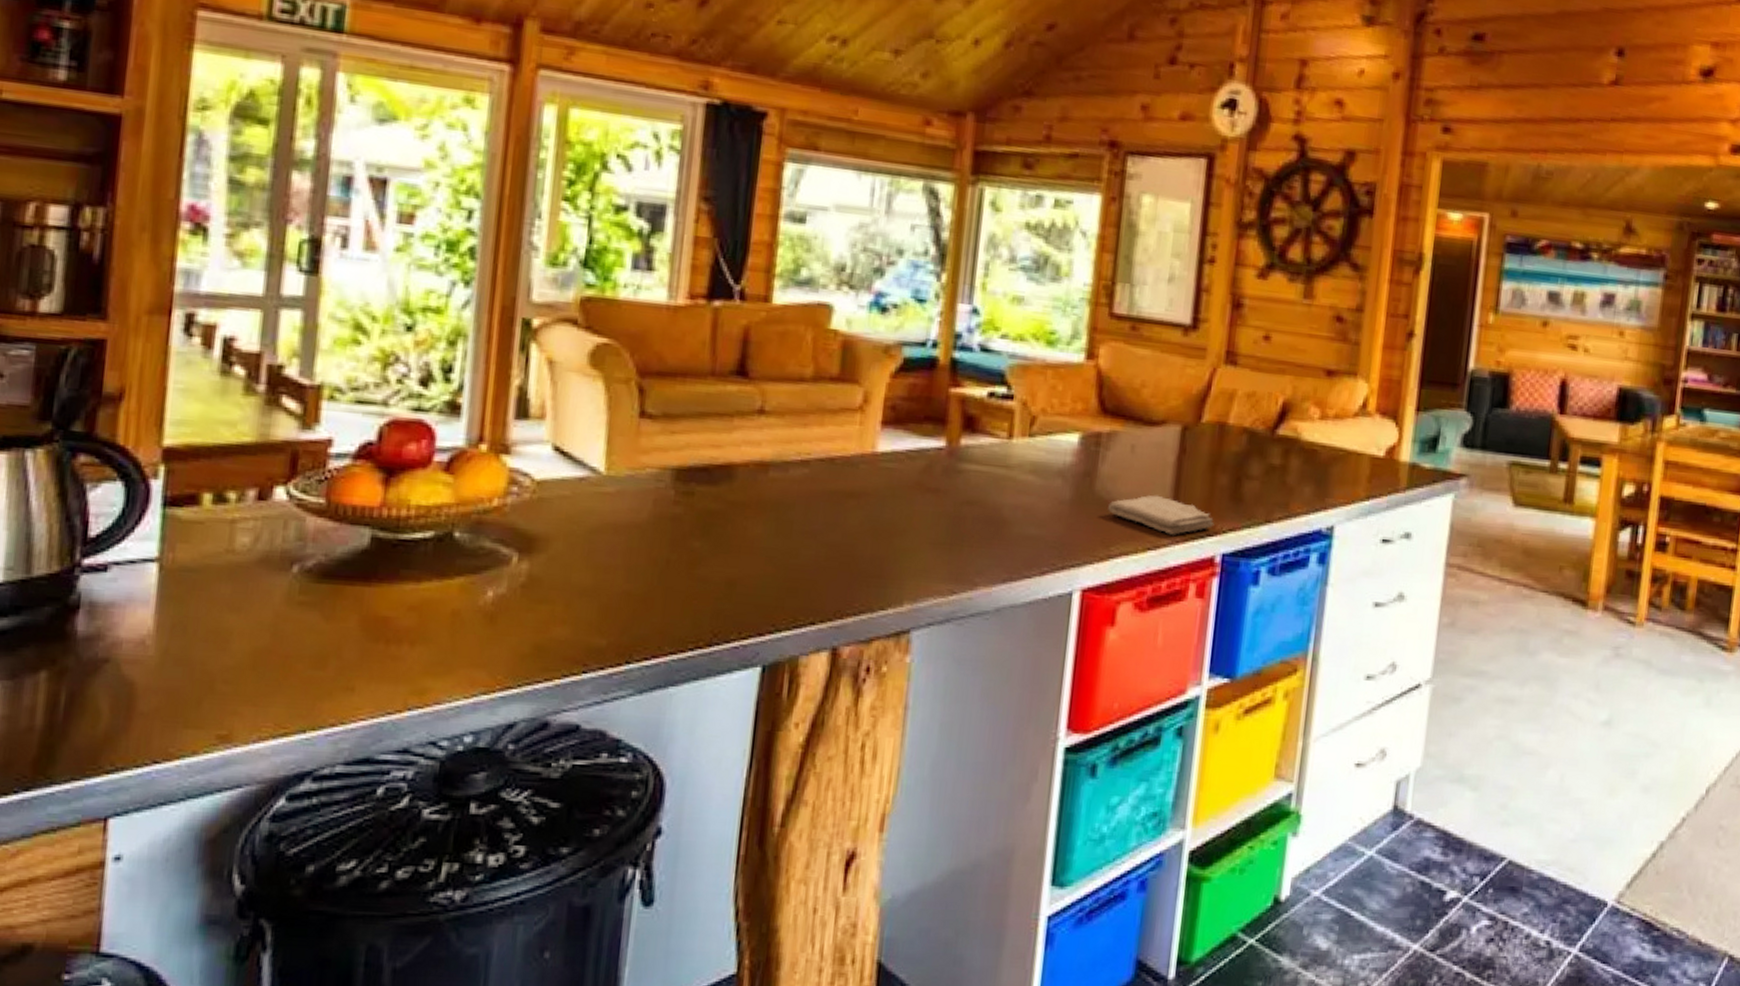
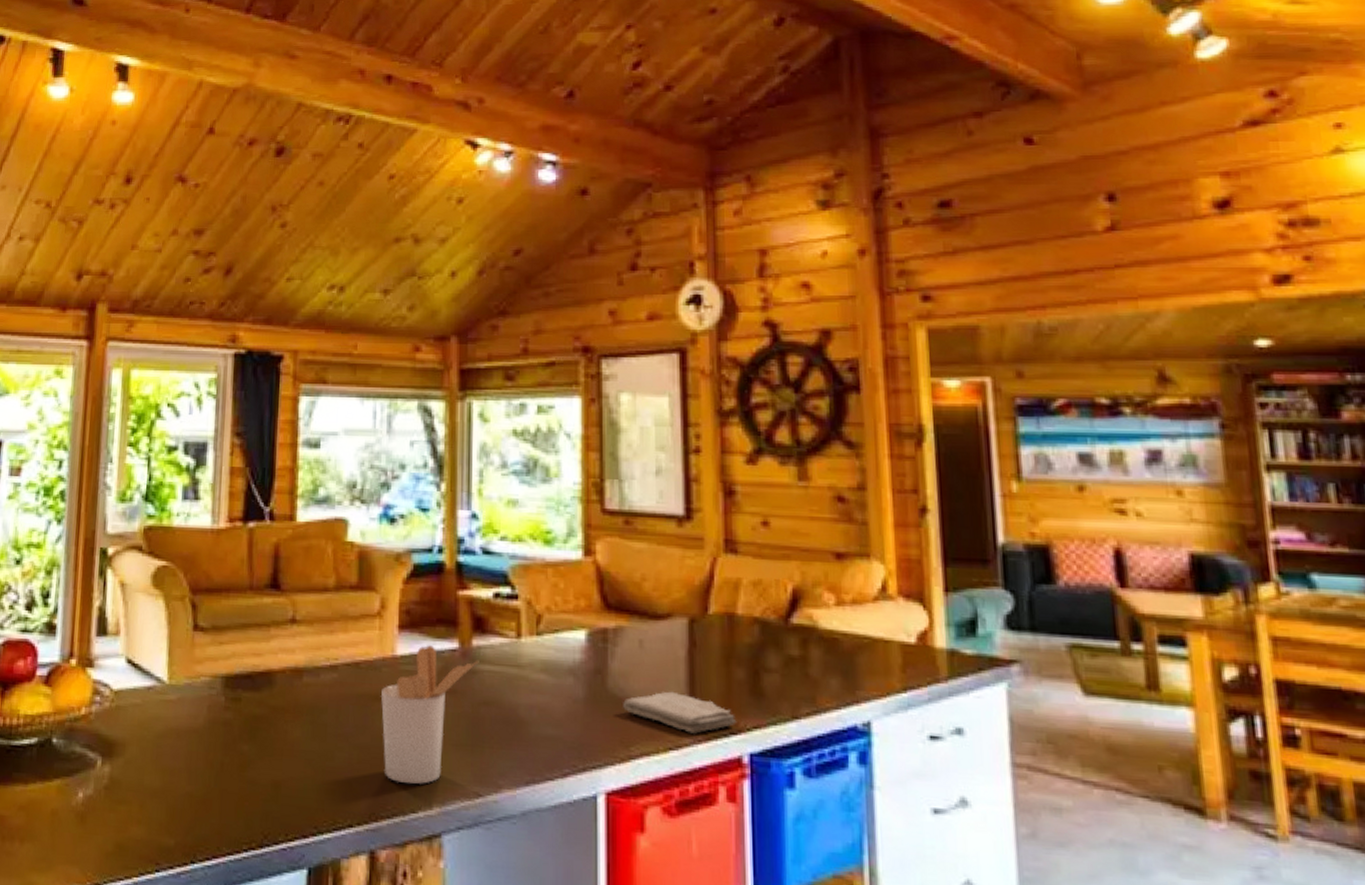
utensil holder: none [853,443,966,583] -> present [380,645,479,785]

